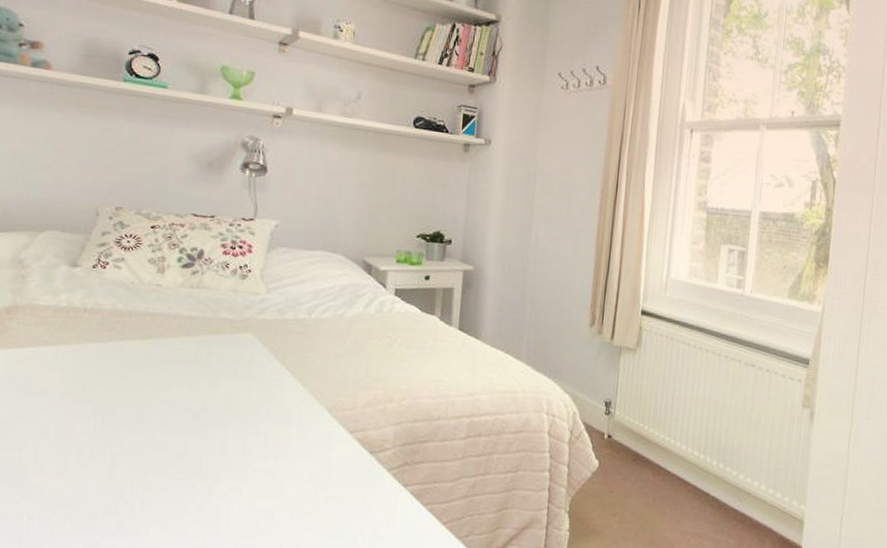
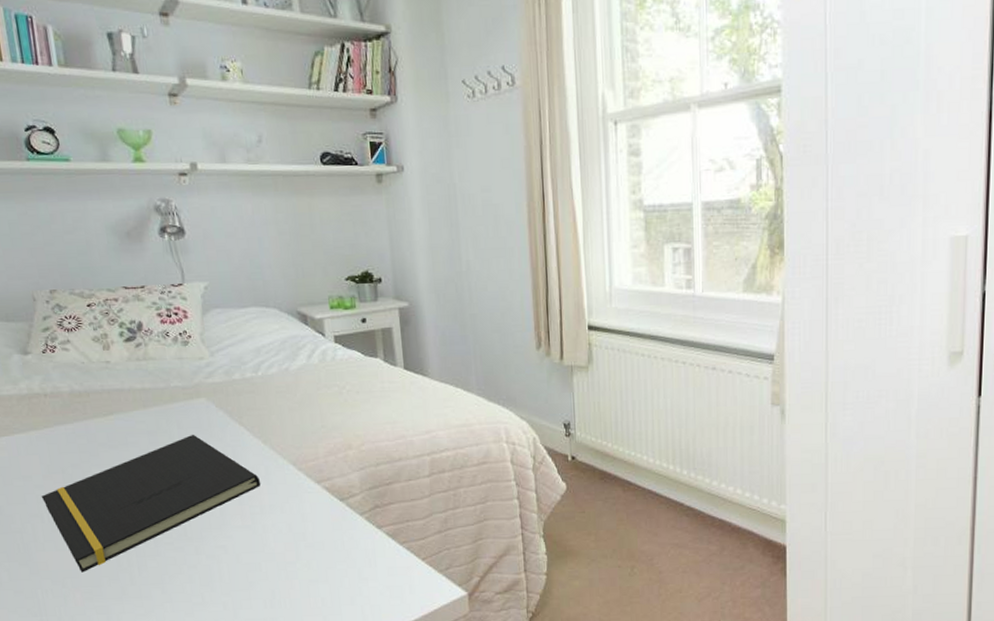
notepad: none [53,368,292,501] -> present [41,434,261,573]

